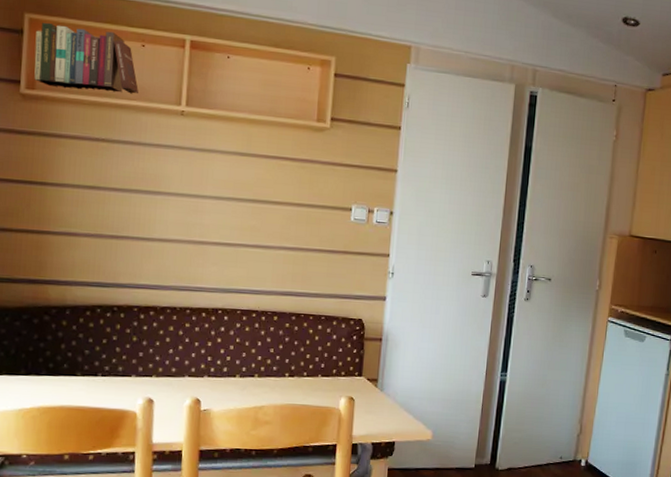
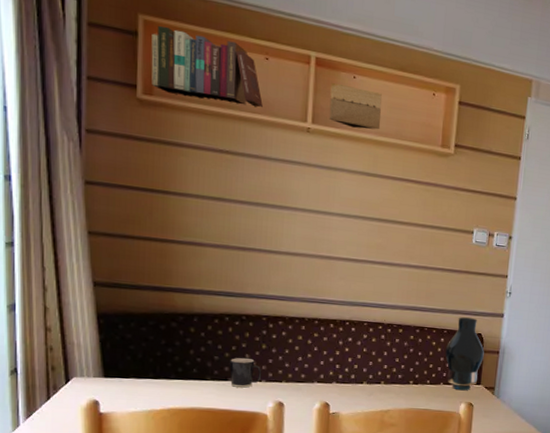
mug: none [100,350,132,384] -> present [230,357,262,388]
decorative box: none [202,65,256,109] -> present [329,83,382,130]
vase: none [322,301,366,383] -> present [444,317,484,391]

